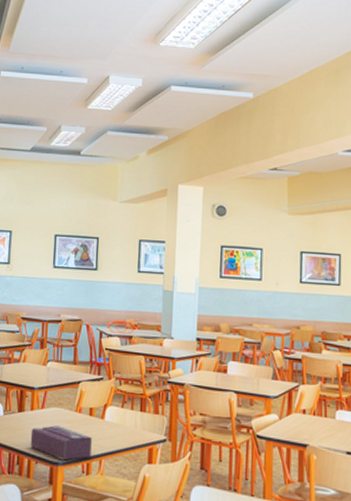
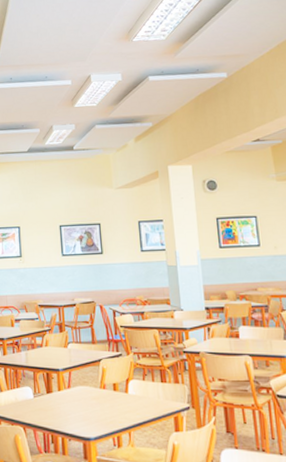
tissue box: present [30,425,92,461] -> none [61,403,120,436]

